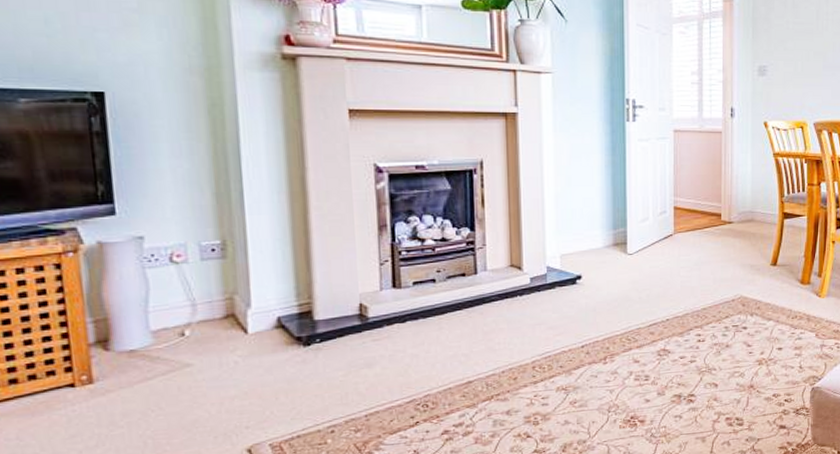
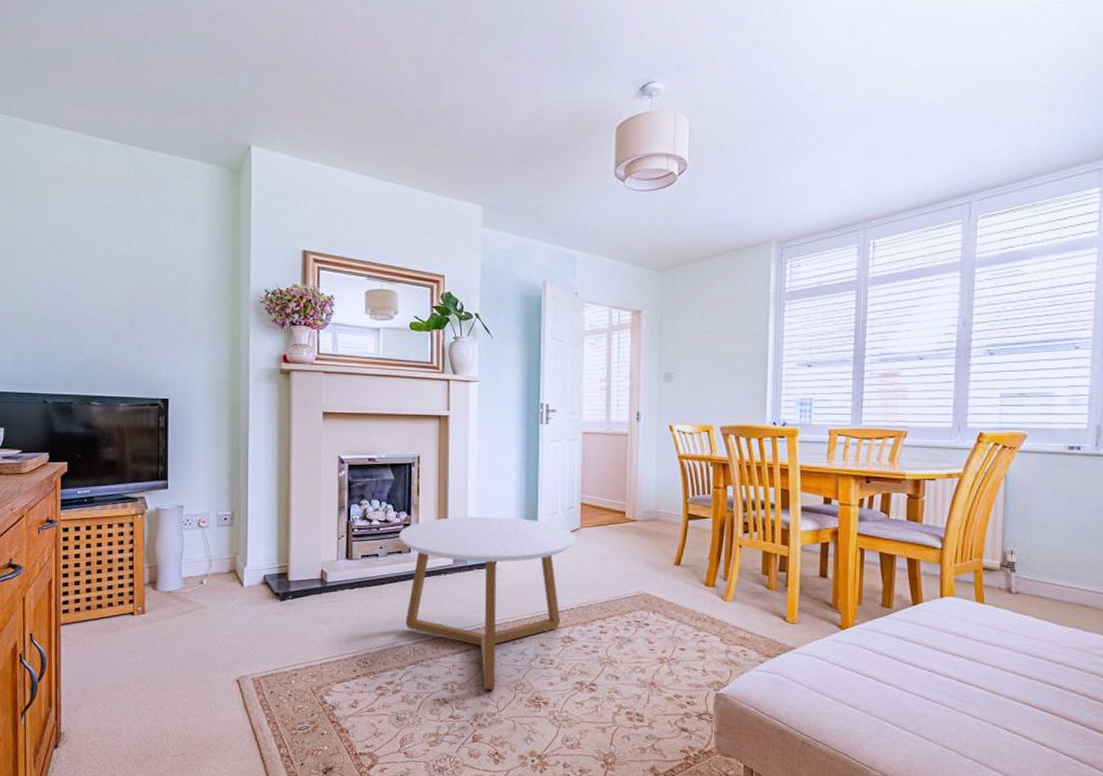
coffee table: none [461,226,669,417] -> present [399,516,575,690]

